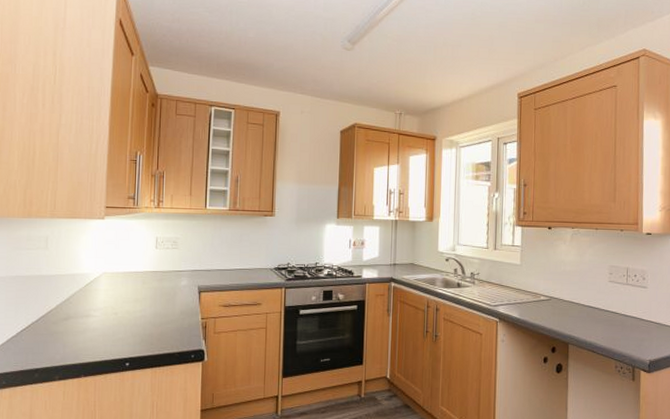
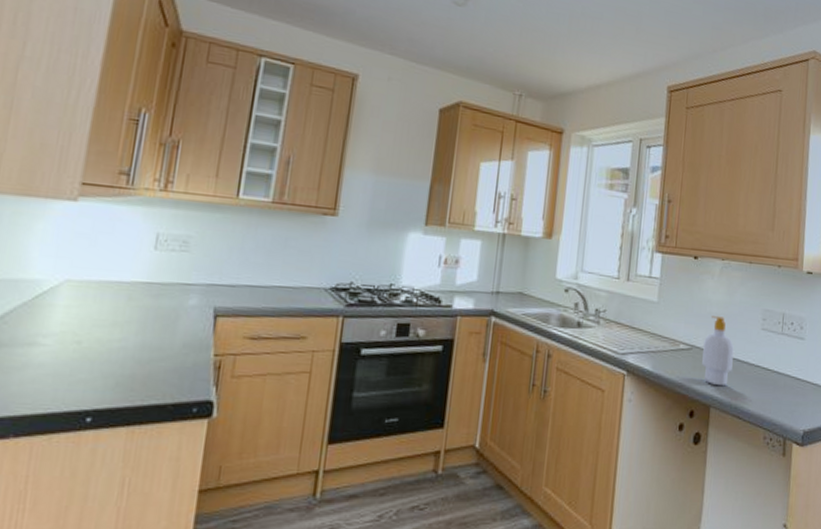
soap bottle: none [560,273,586,328] -> present [702,316,734,387]

